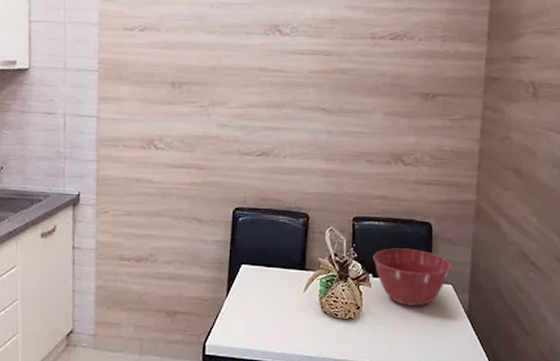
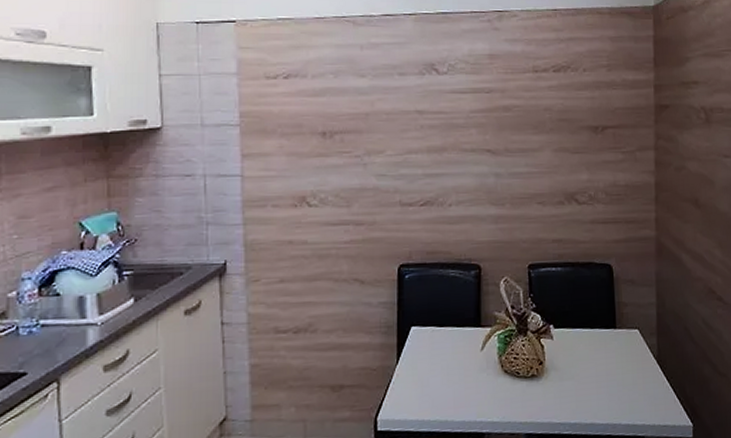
mixing bowl: present [373,248,451,307] -> none [552,294,636,357]

